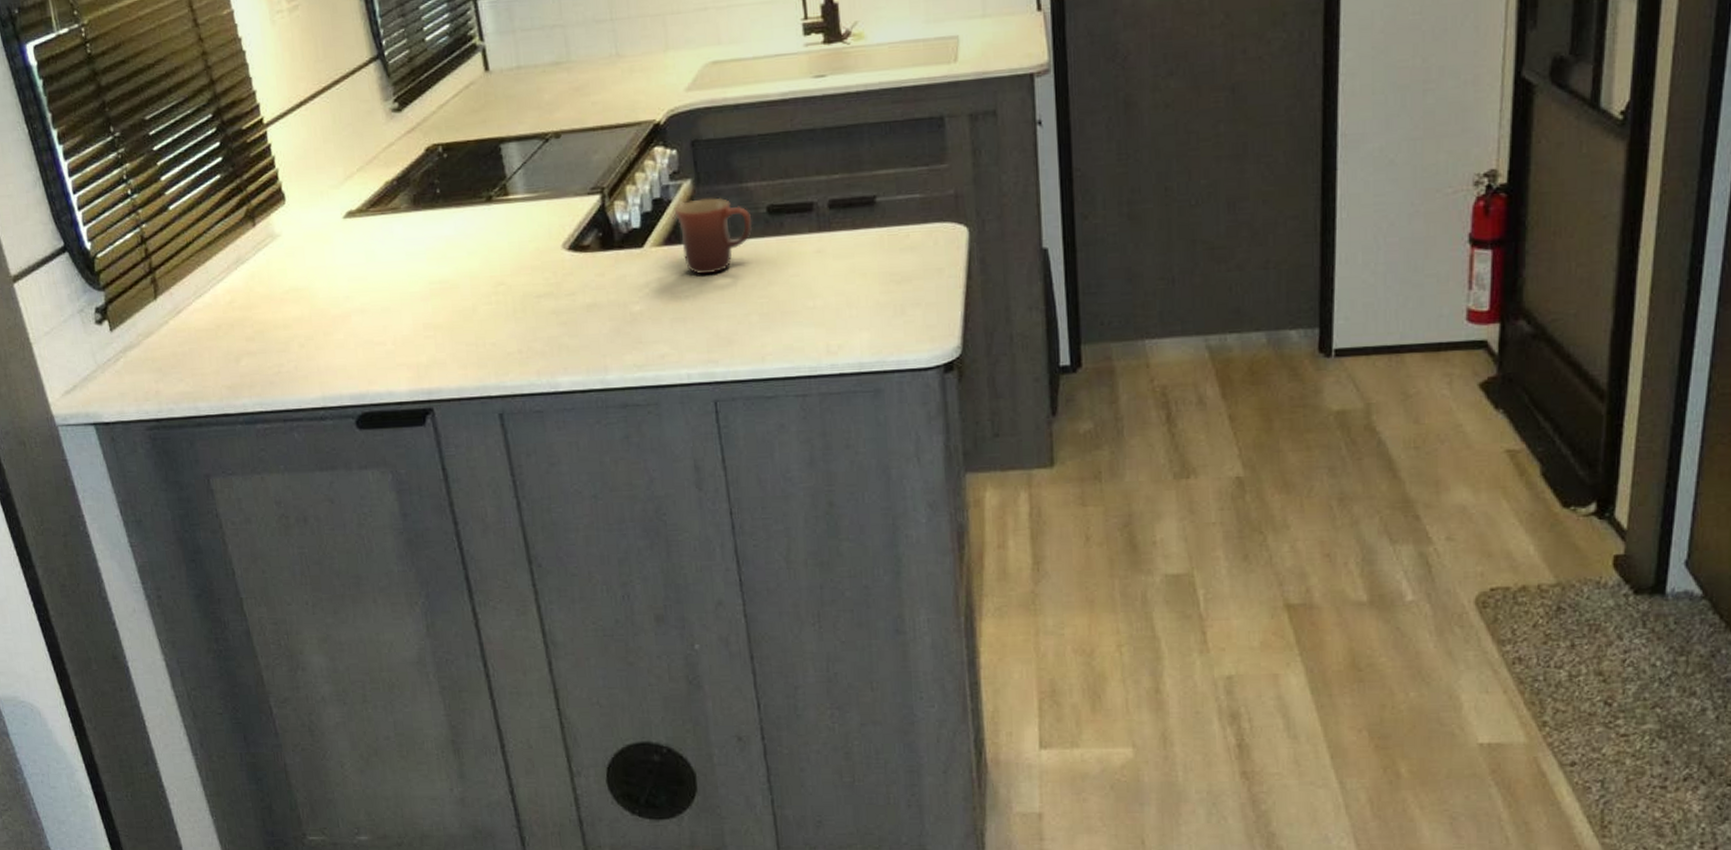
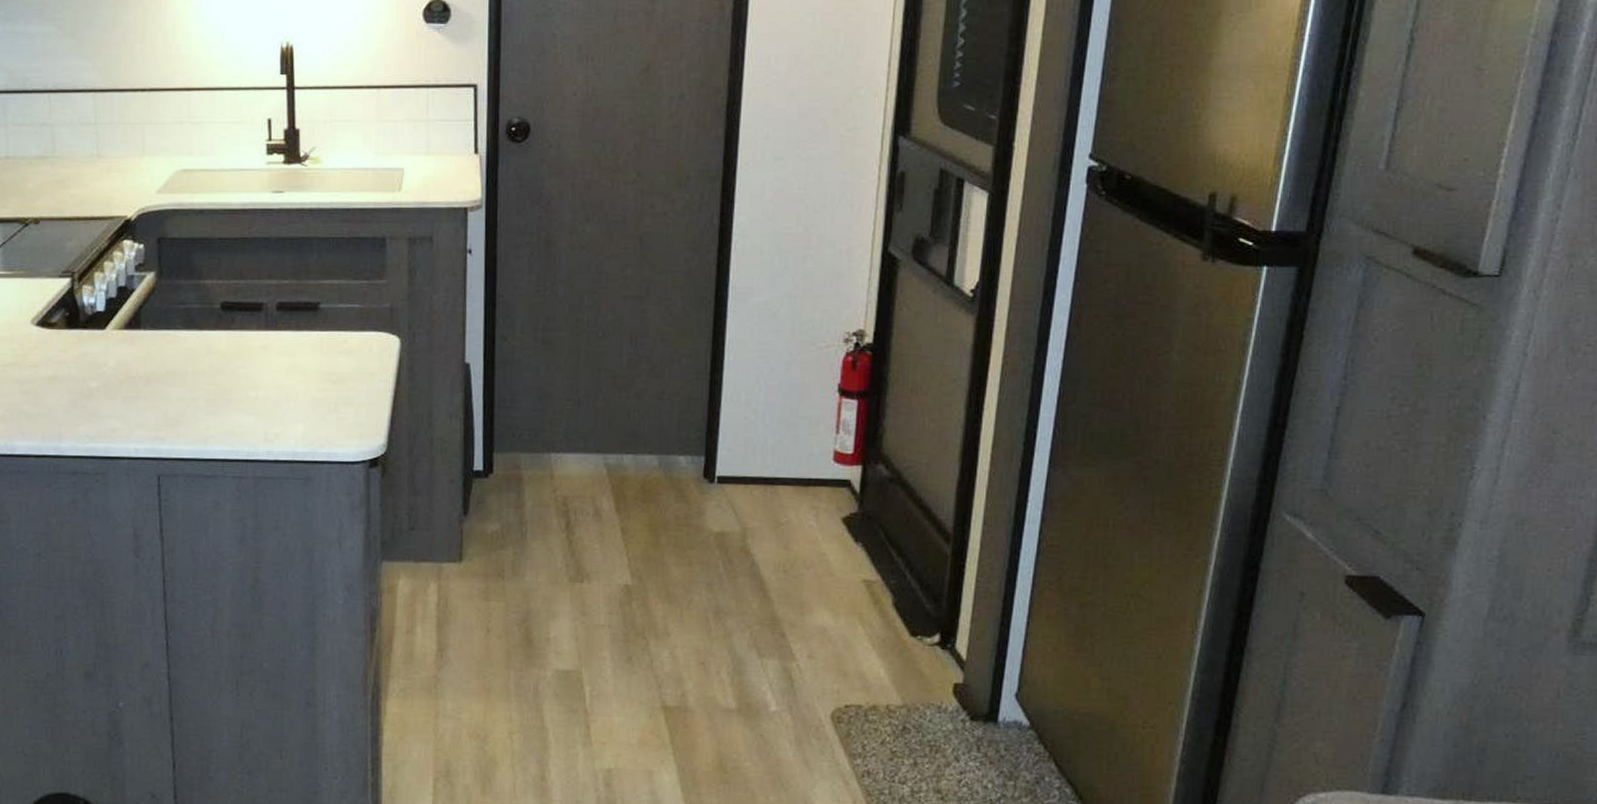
mug: present [674,197,753,275] -> none [136,290,207,359]

